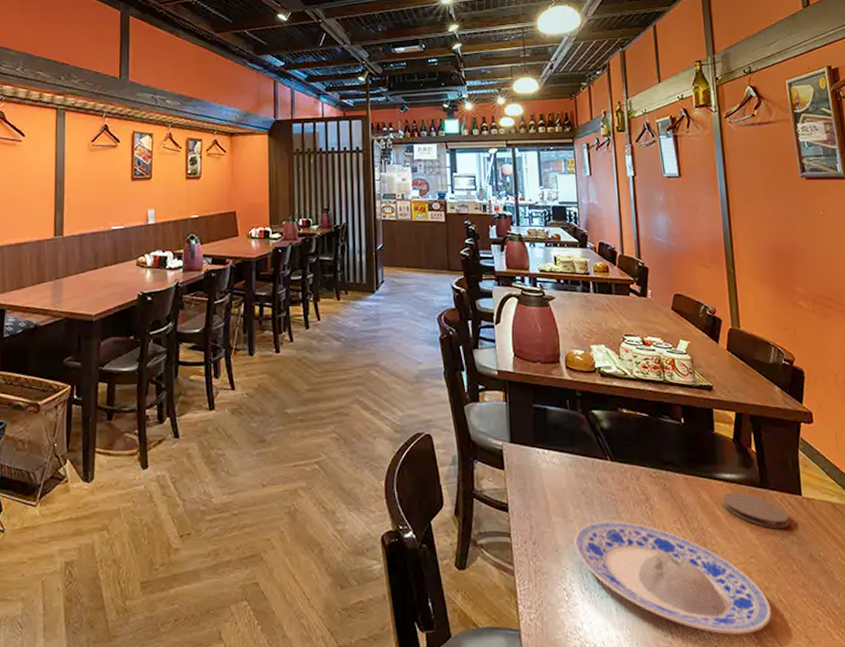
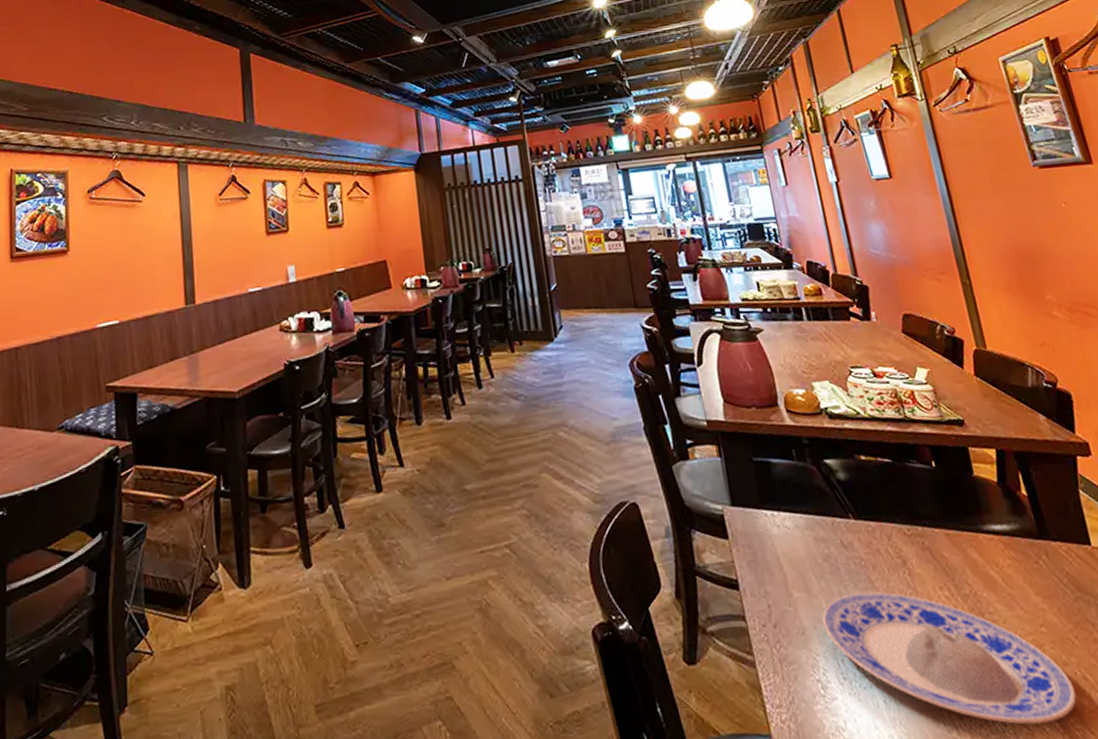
coaster: present [722,492,789,529] -> none [994,546,1082,589]

